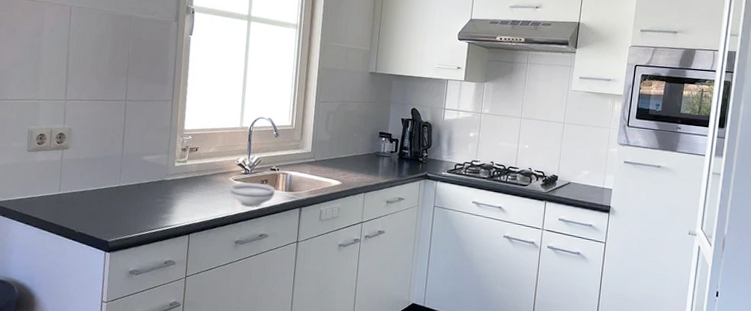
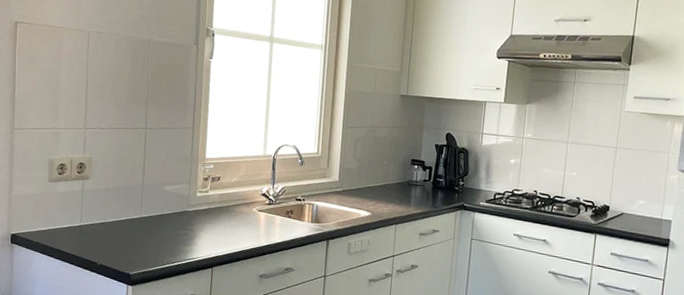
bowl: present [229,182,276,206] -> none [253,213,301,238]

